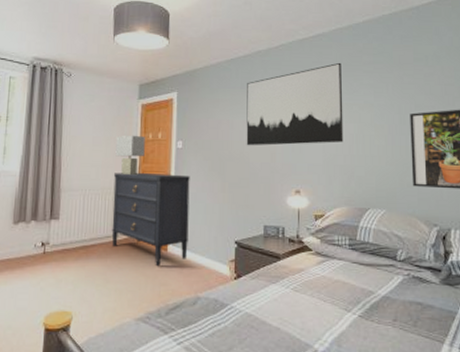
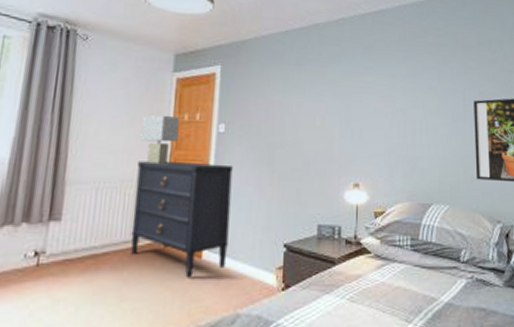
wall art: present [246,62,344,146] -> none [300,42,406,132]

